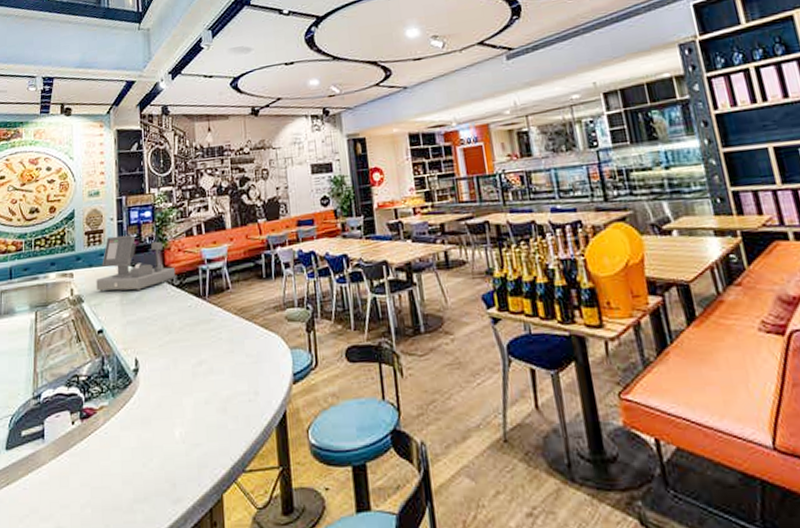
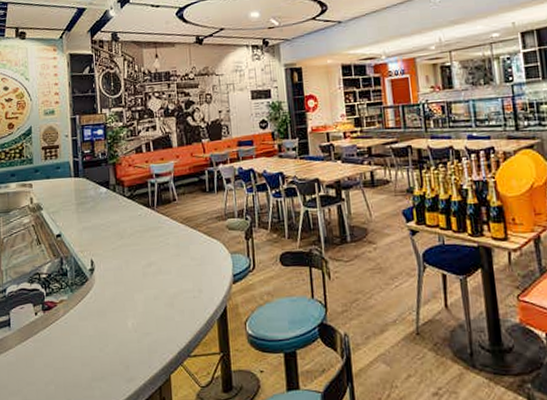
cash register: present [96,235,176,292] -> none [53,150,127,201]

